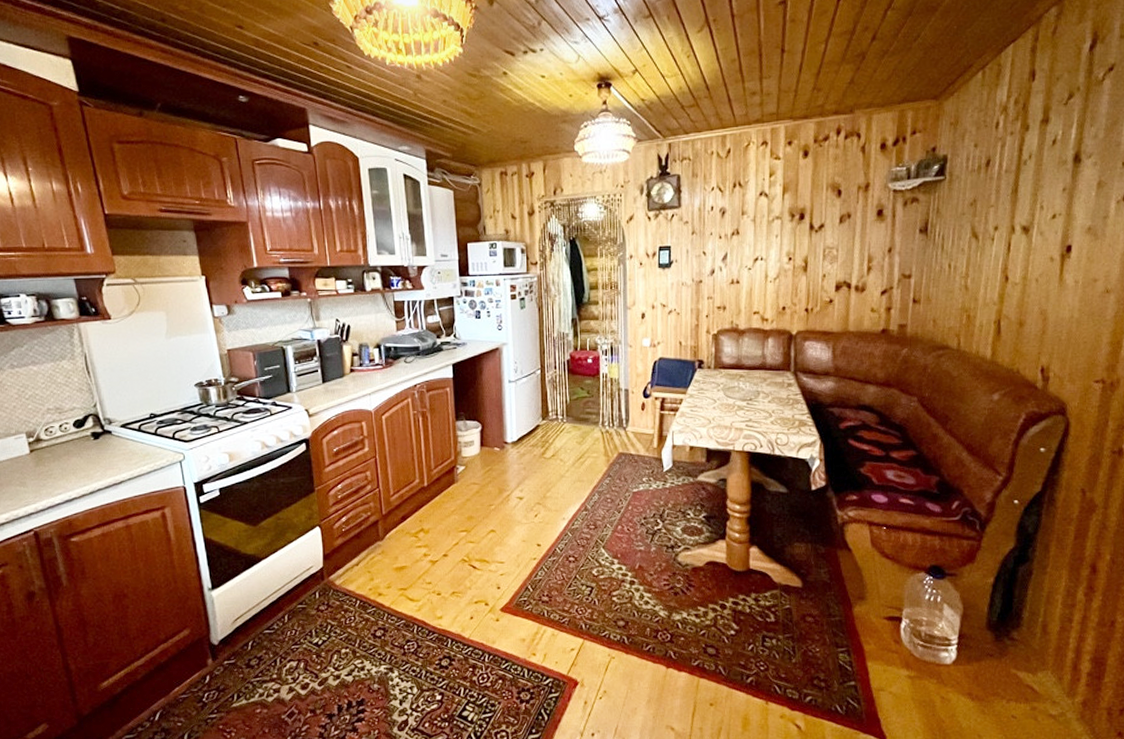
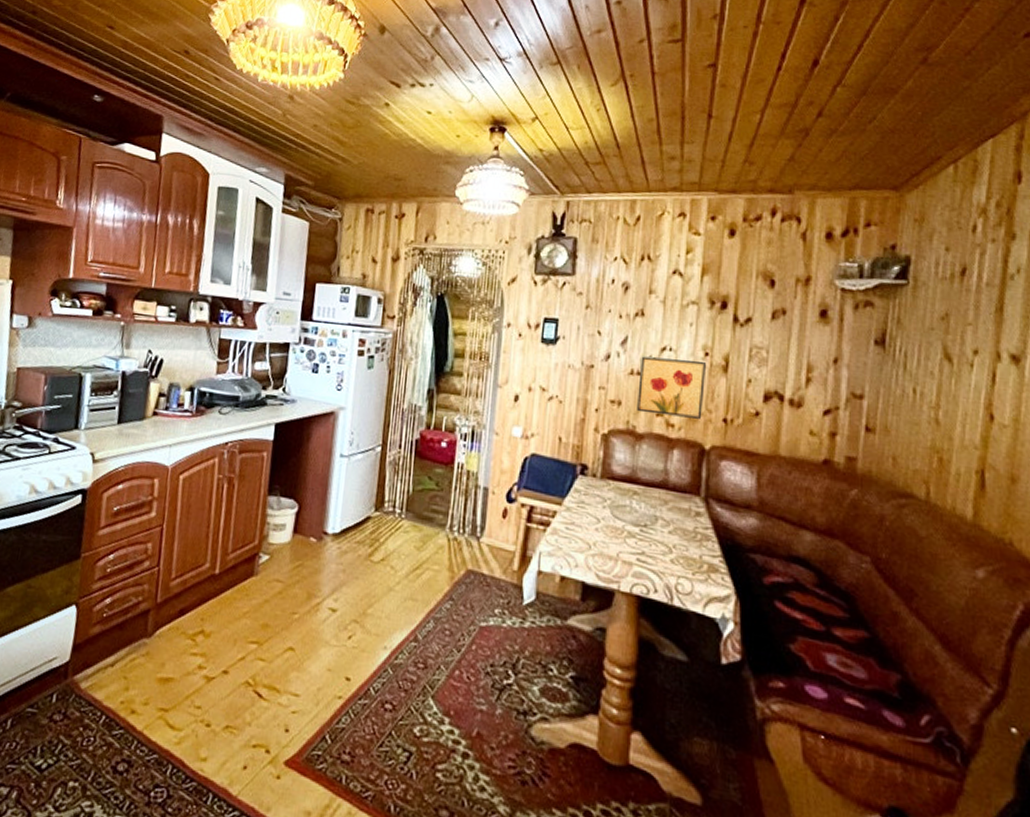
wall art: none [738,265,791,313] -> present [637,356,707,419]

